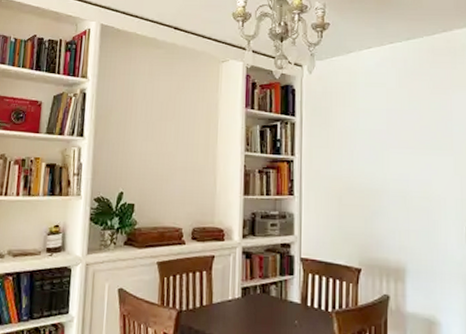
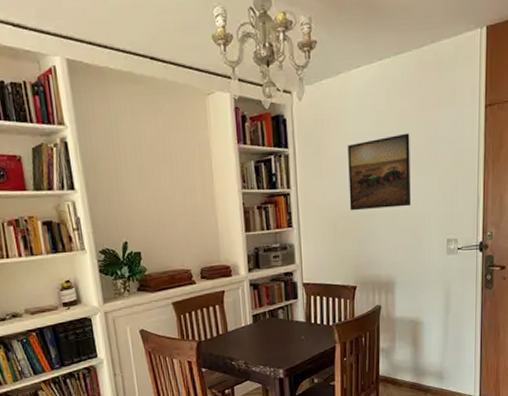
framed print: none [356,112,423,187] -> present [348,133,410,211]

